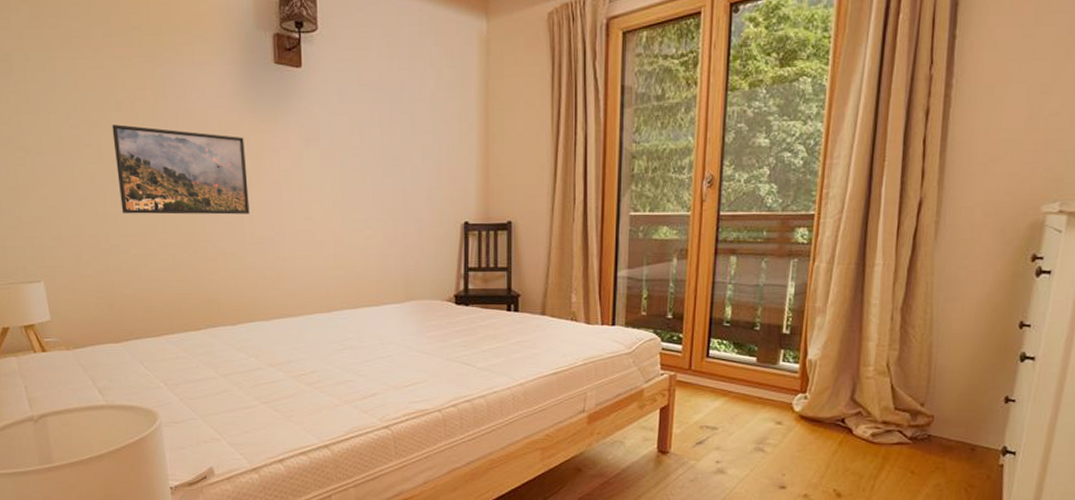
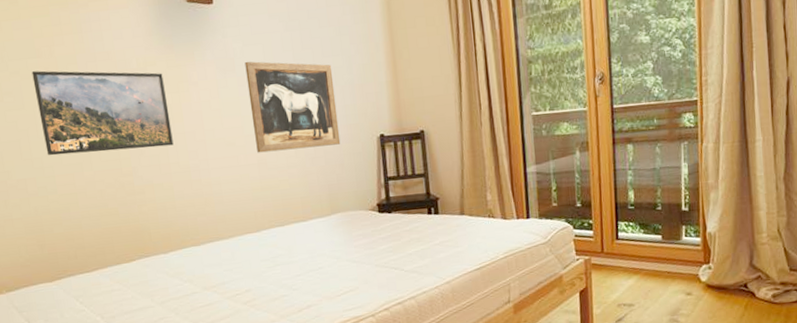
wall art: none [329,132,422,230] -> present [245,61,341,153]

